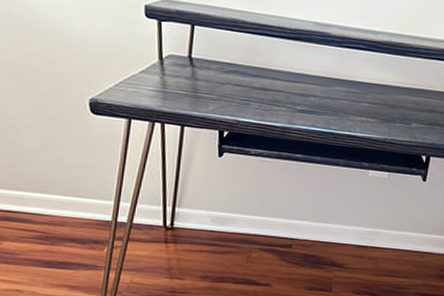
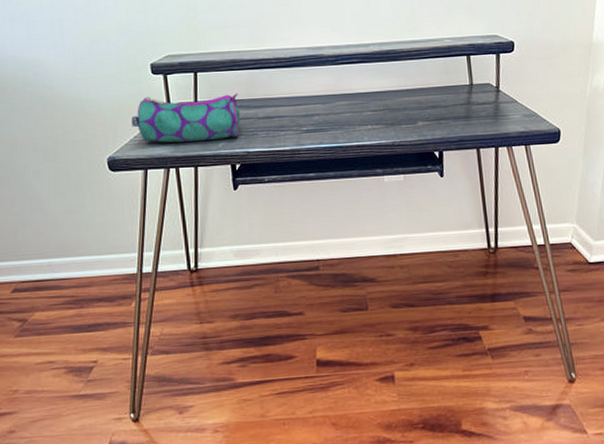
pencil case: none [118,41,236,104] -> present [132,93,241,143]

